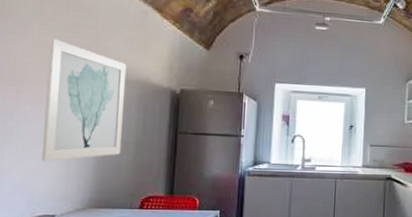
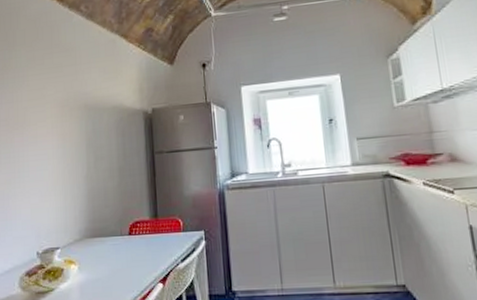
wall art: present [42,38,127,161] -> none [41,81,107,196]

